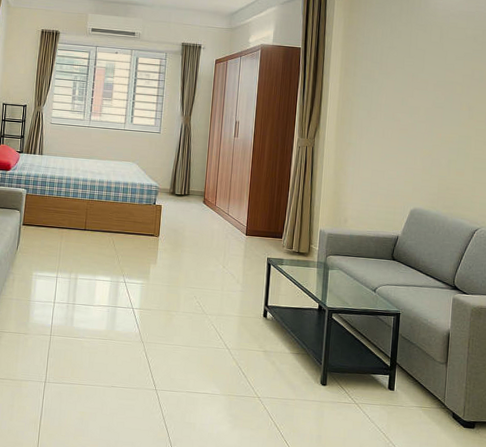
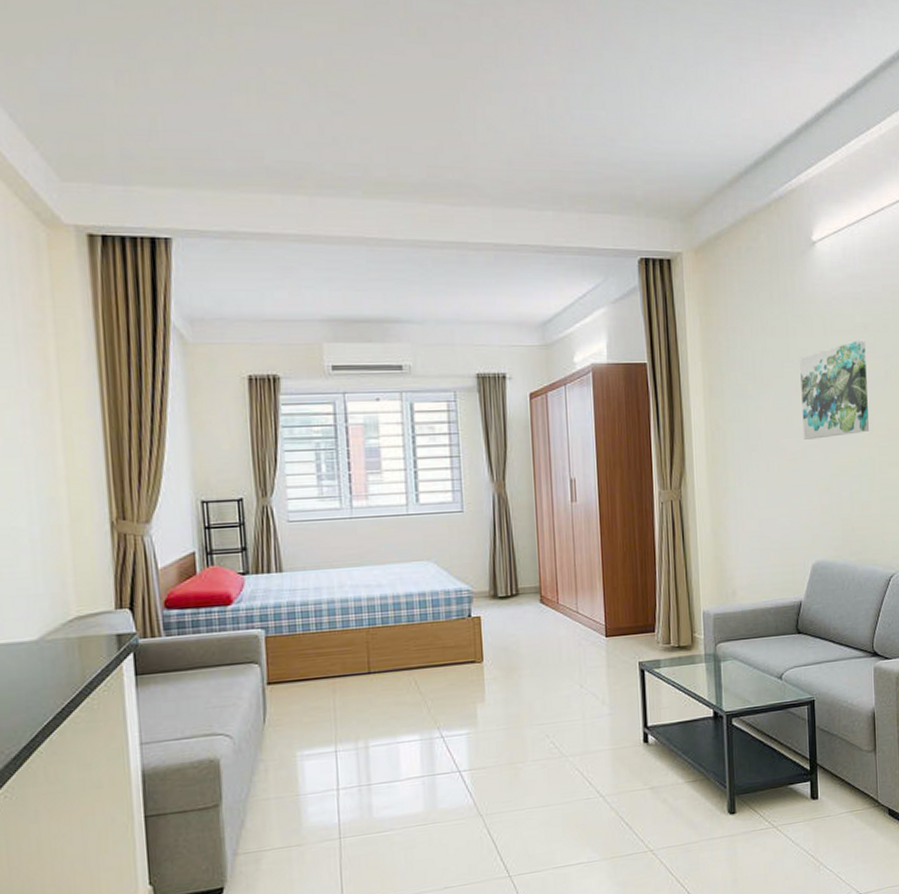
wall art: none [414,47,474,117] -> present [800,341,870,440]

